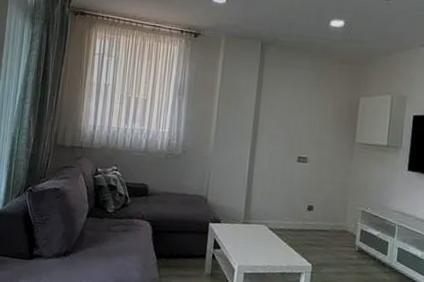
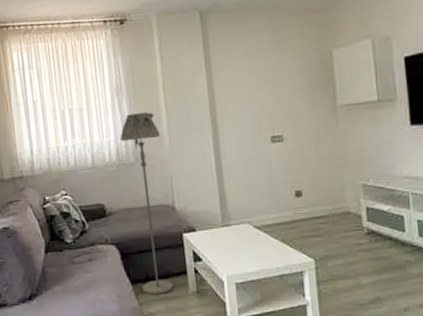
floor lamp: none [164,113,208,271] -> present [120,112,173,295]

